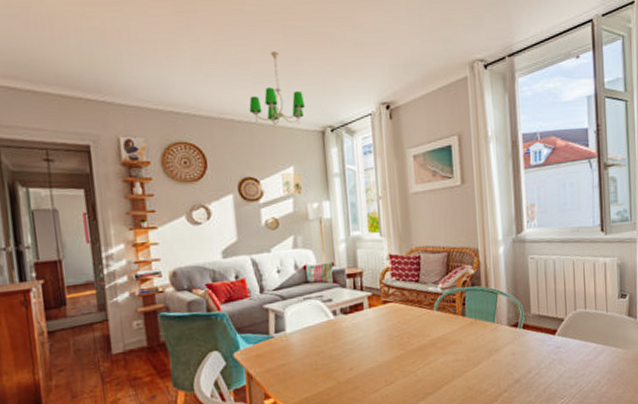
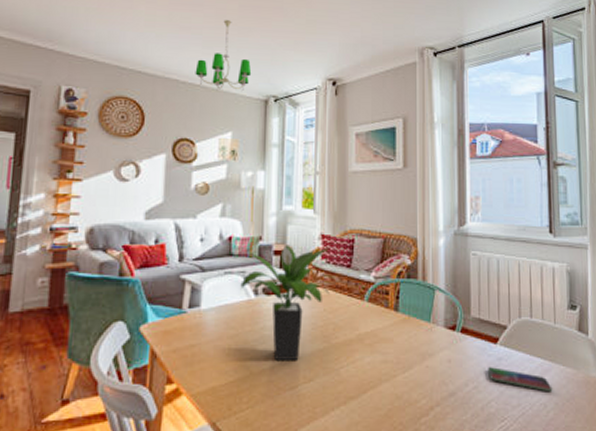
potted plant: none [319,267,402,371] -> present [240,245,330,362]
smartphone: none [548,354,605,371] -> present [488,367,553,392]

